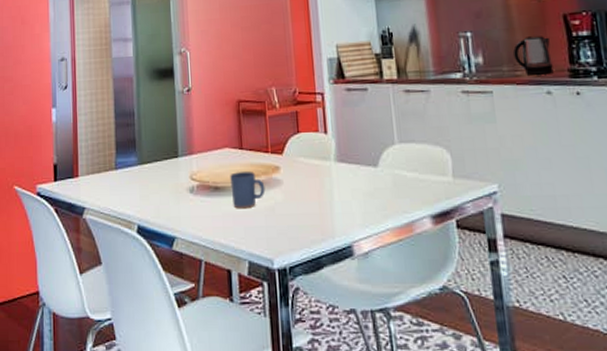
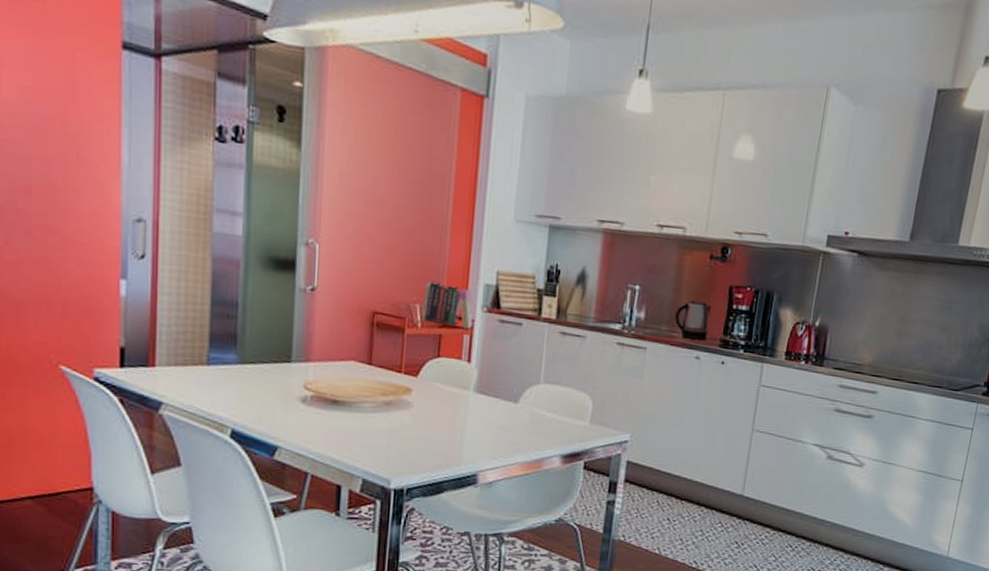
mug: present [230,172,265,209] -> none [352,388,392,427]
books: none [277,65,323,102] -> present [420,282,473,329]

